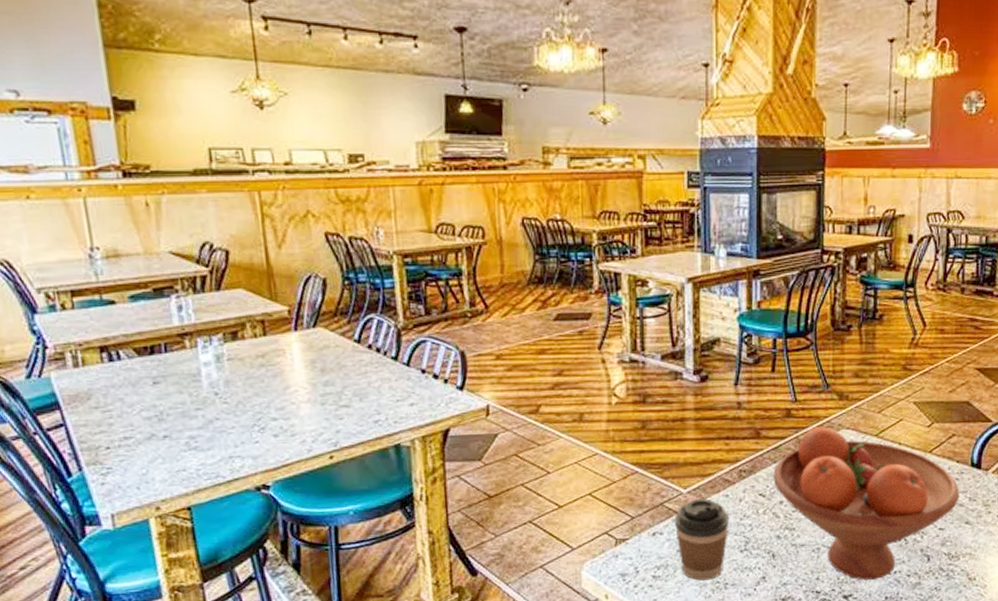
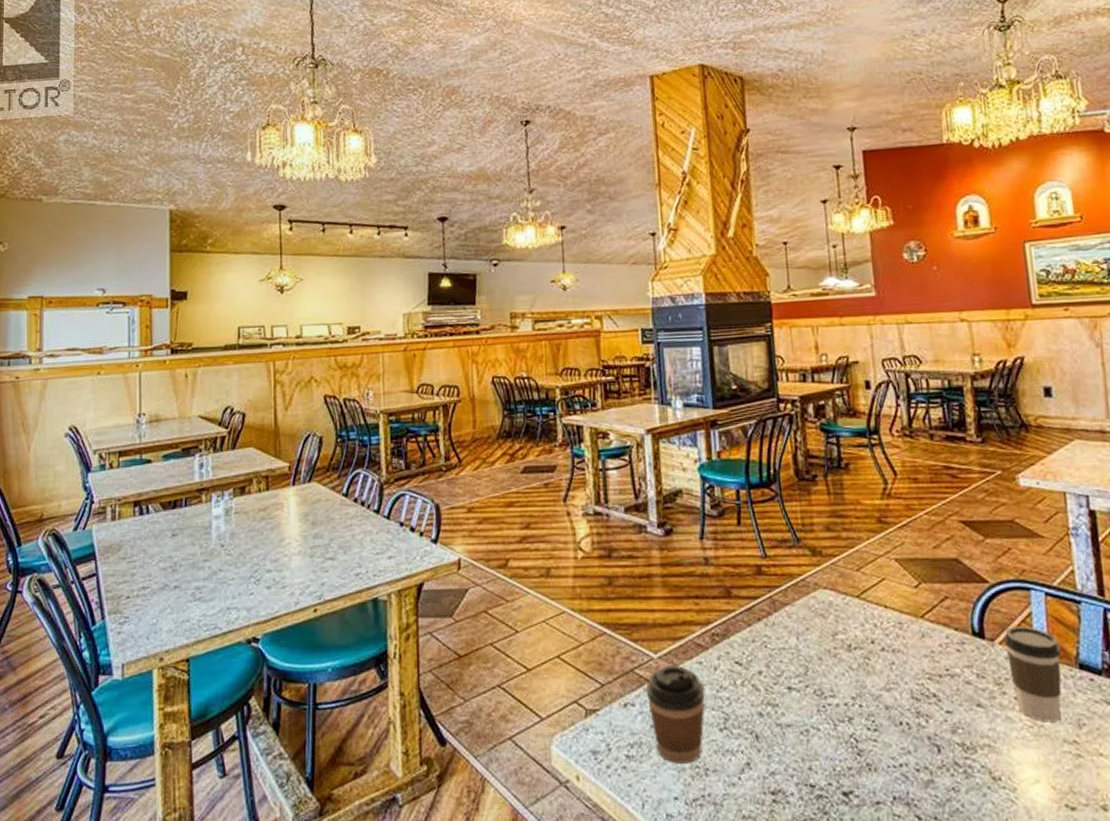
fruit bowl: present [773,425,960,580] -> none [748,584,965,773]

